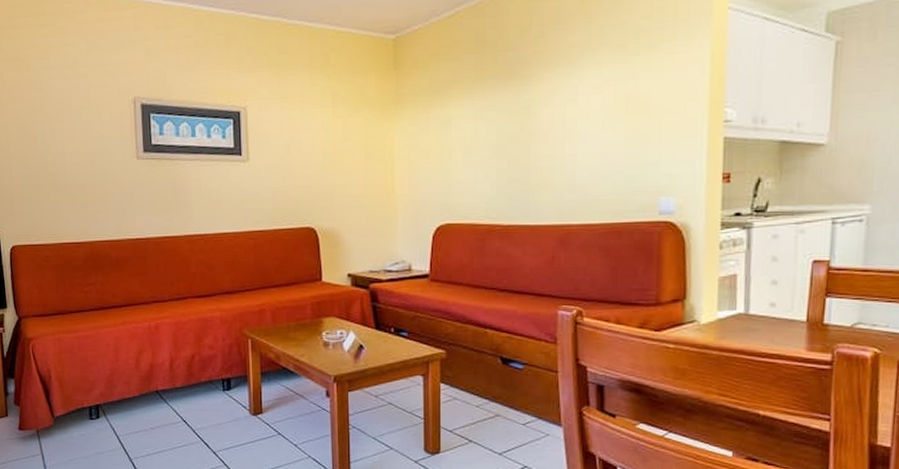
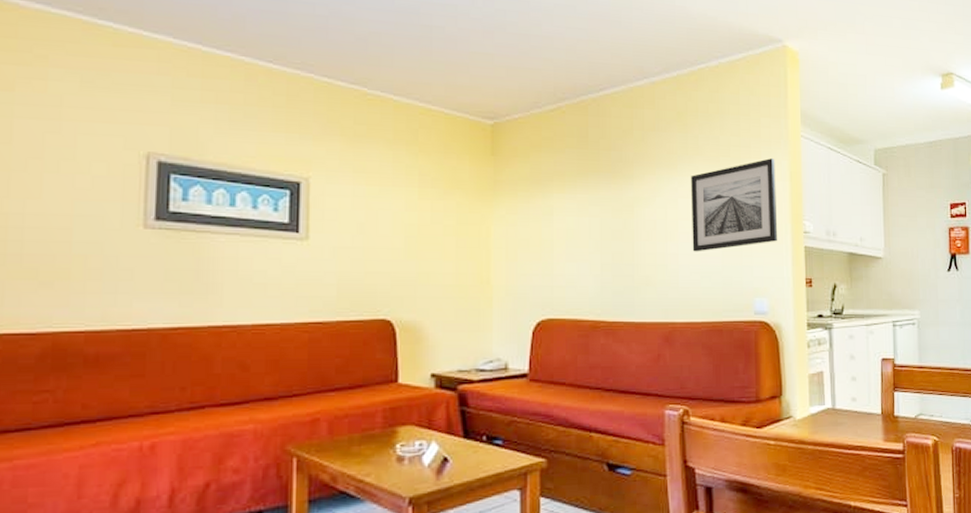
wall art: none [592,39,694,152] -> present [691,158,778,252]

